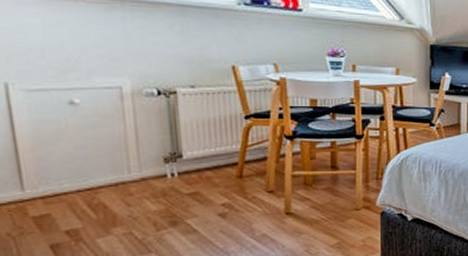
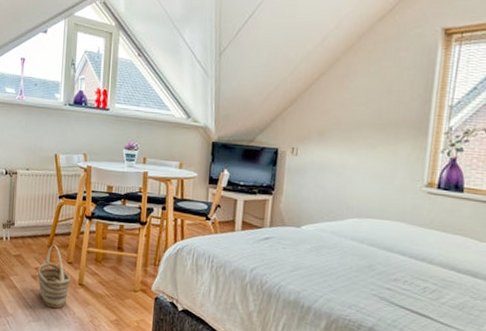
basket: none [226,173,274,247] -> present [38,244,71,309]

